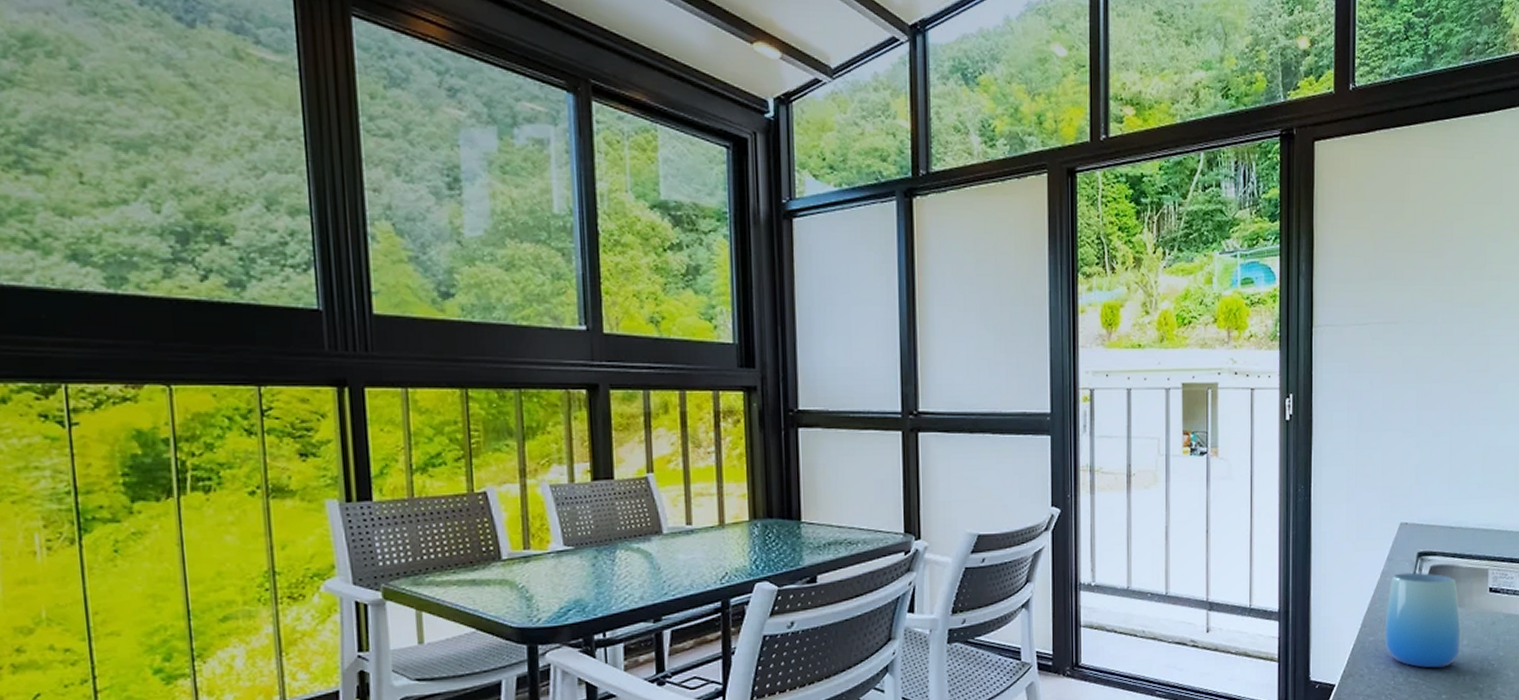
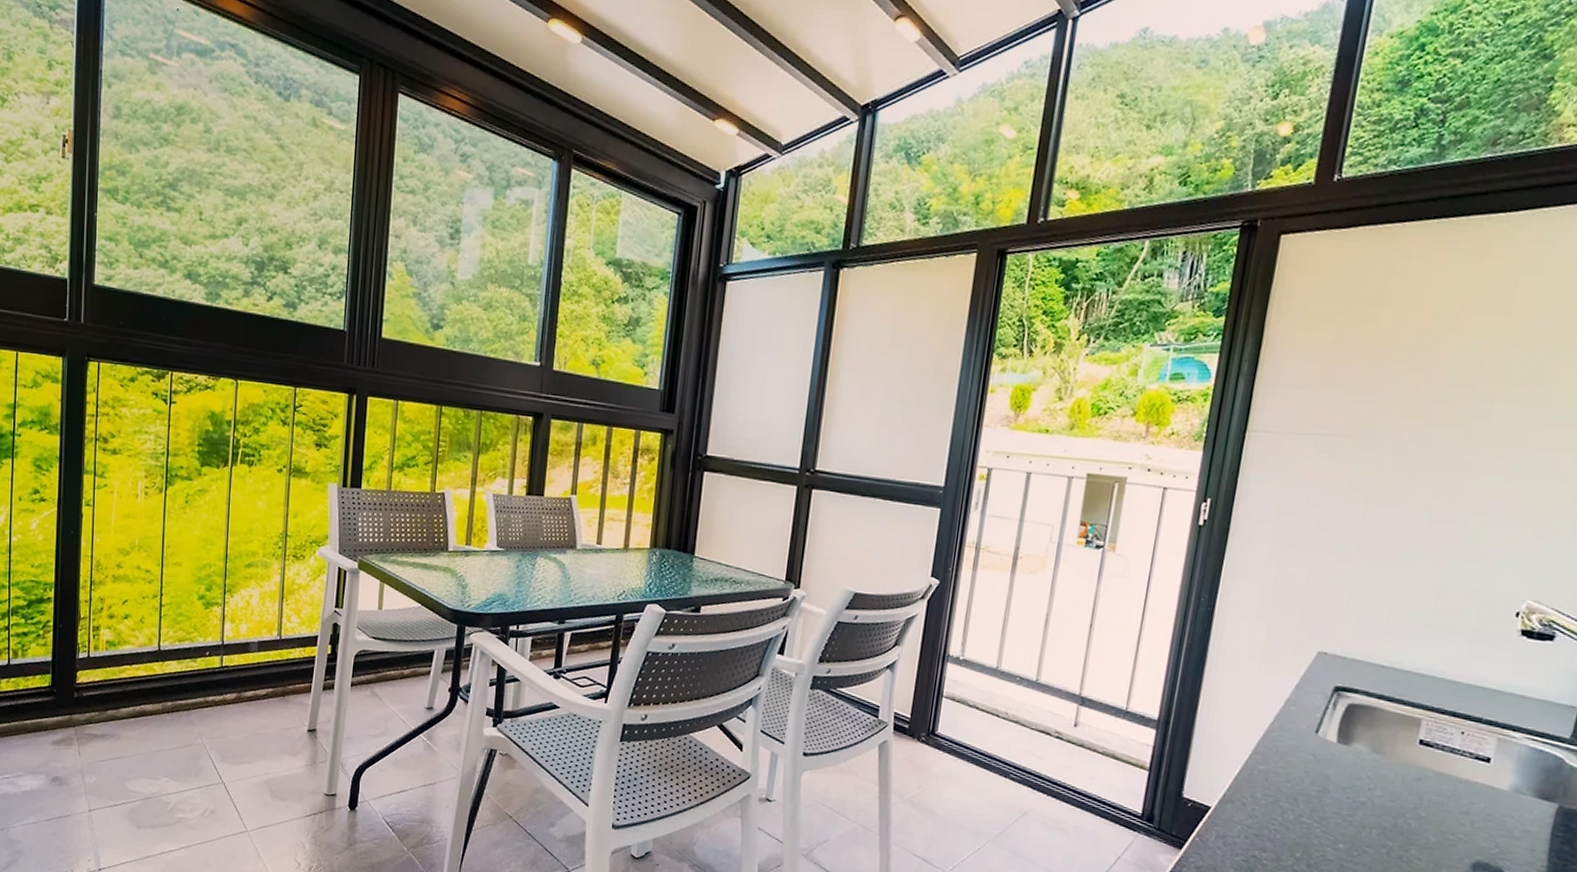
cup: present [1384,572,1462,668] -> none [1276,705,1378,815]

